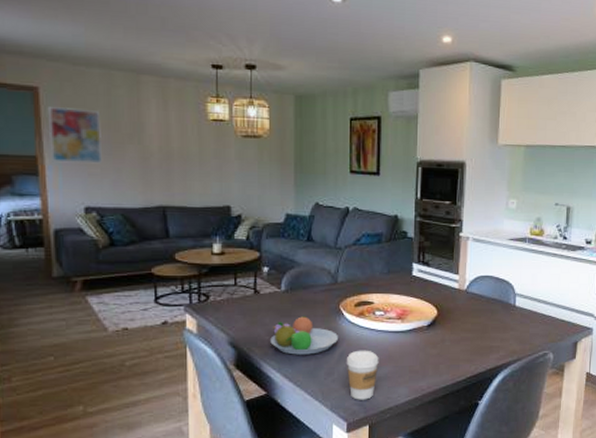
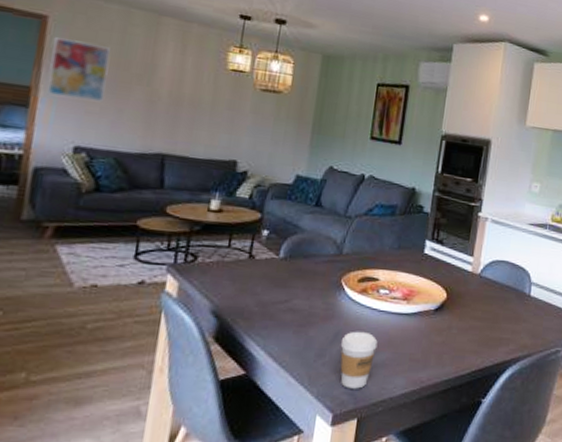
fruit bowl: present [270,315,338,355] -> none [258,287,336,332]

